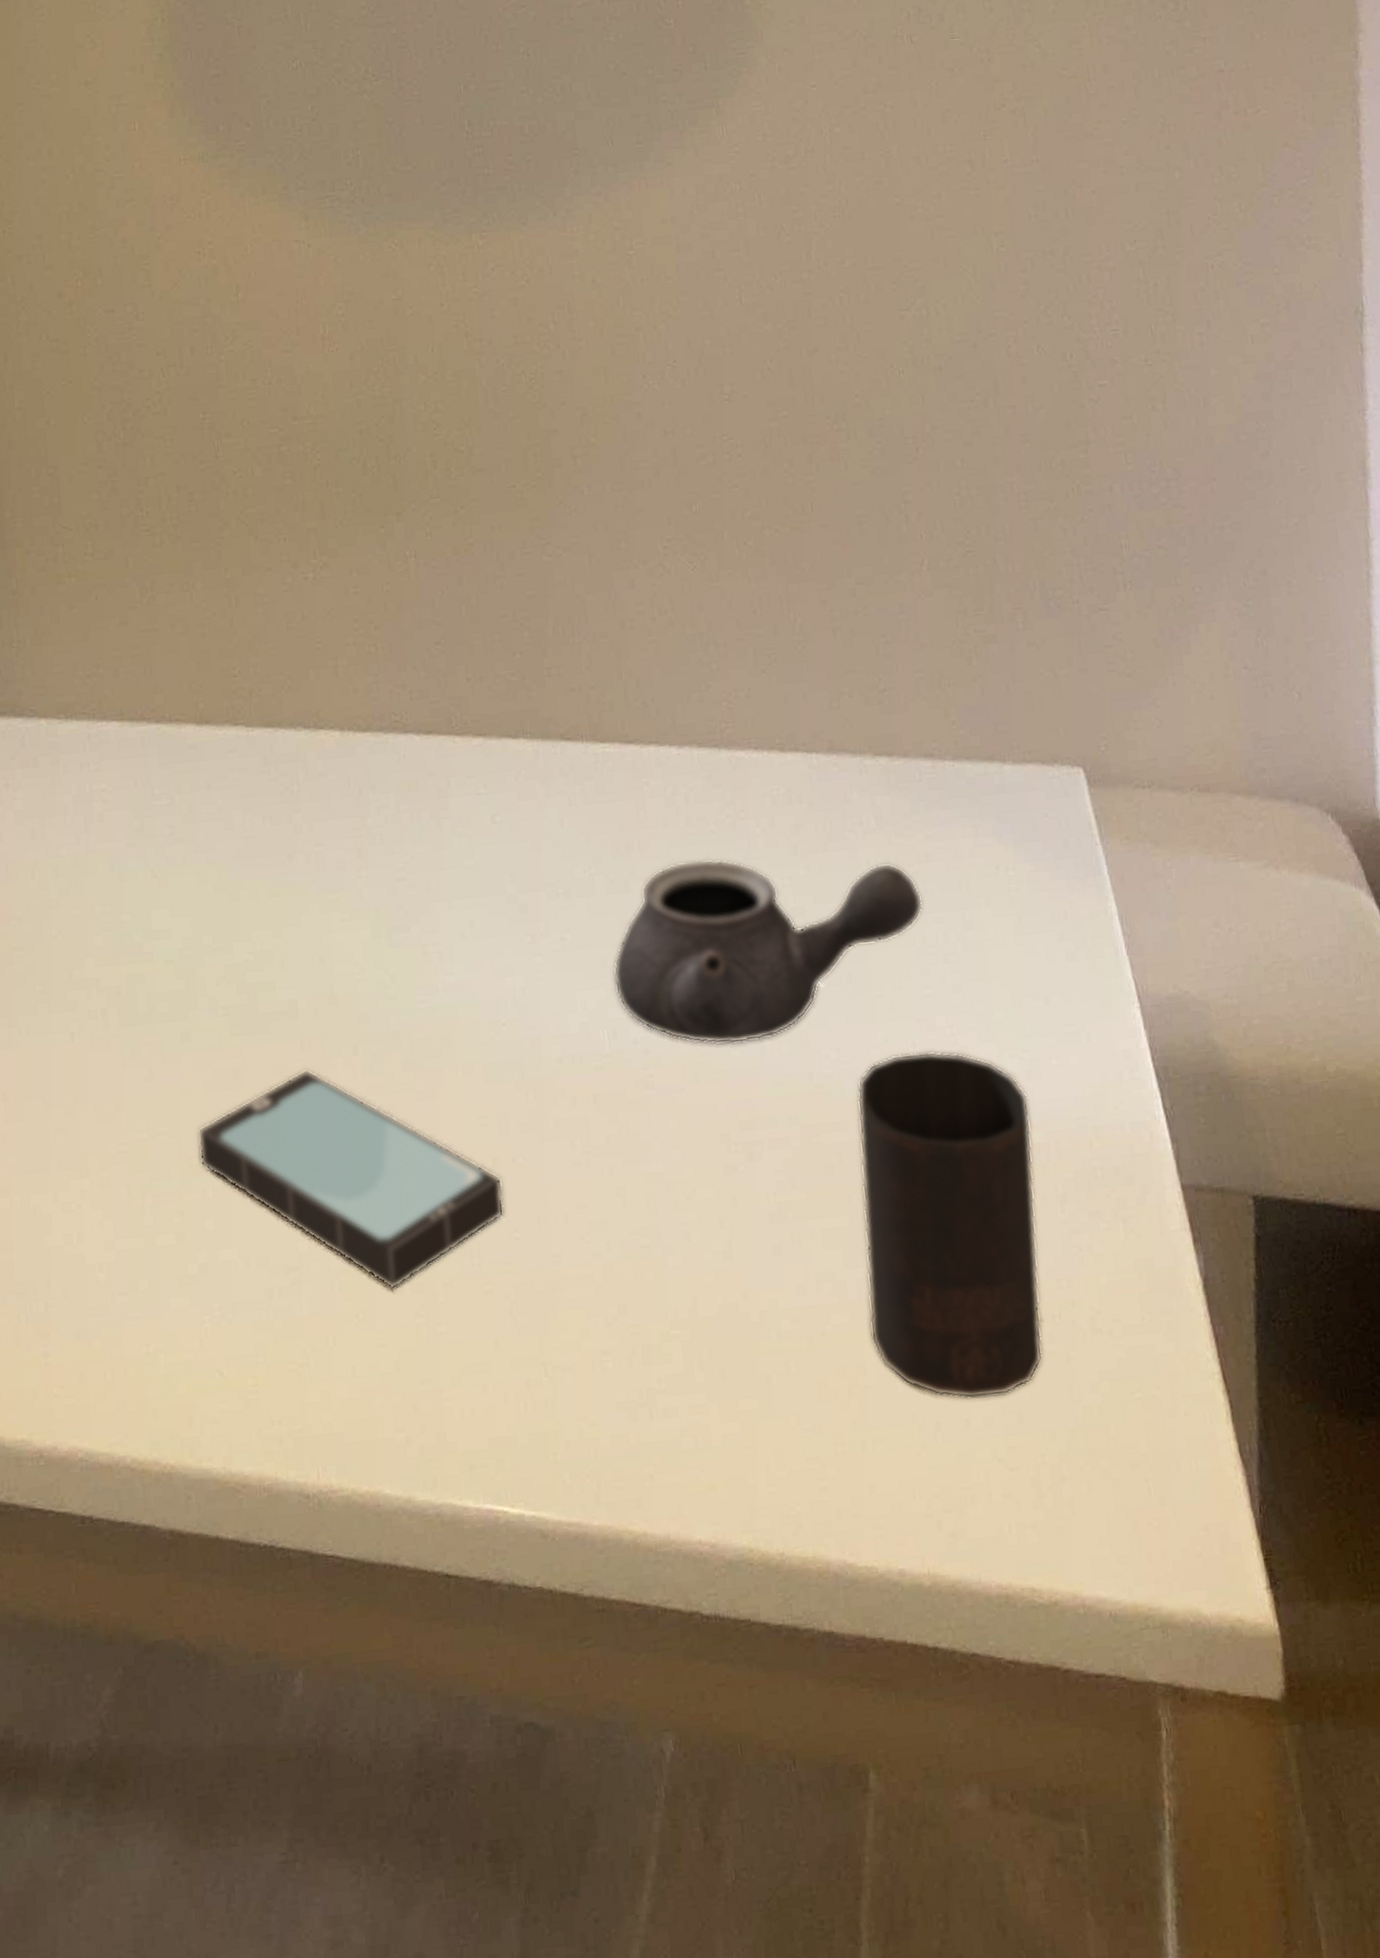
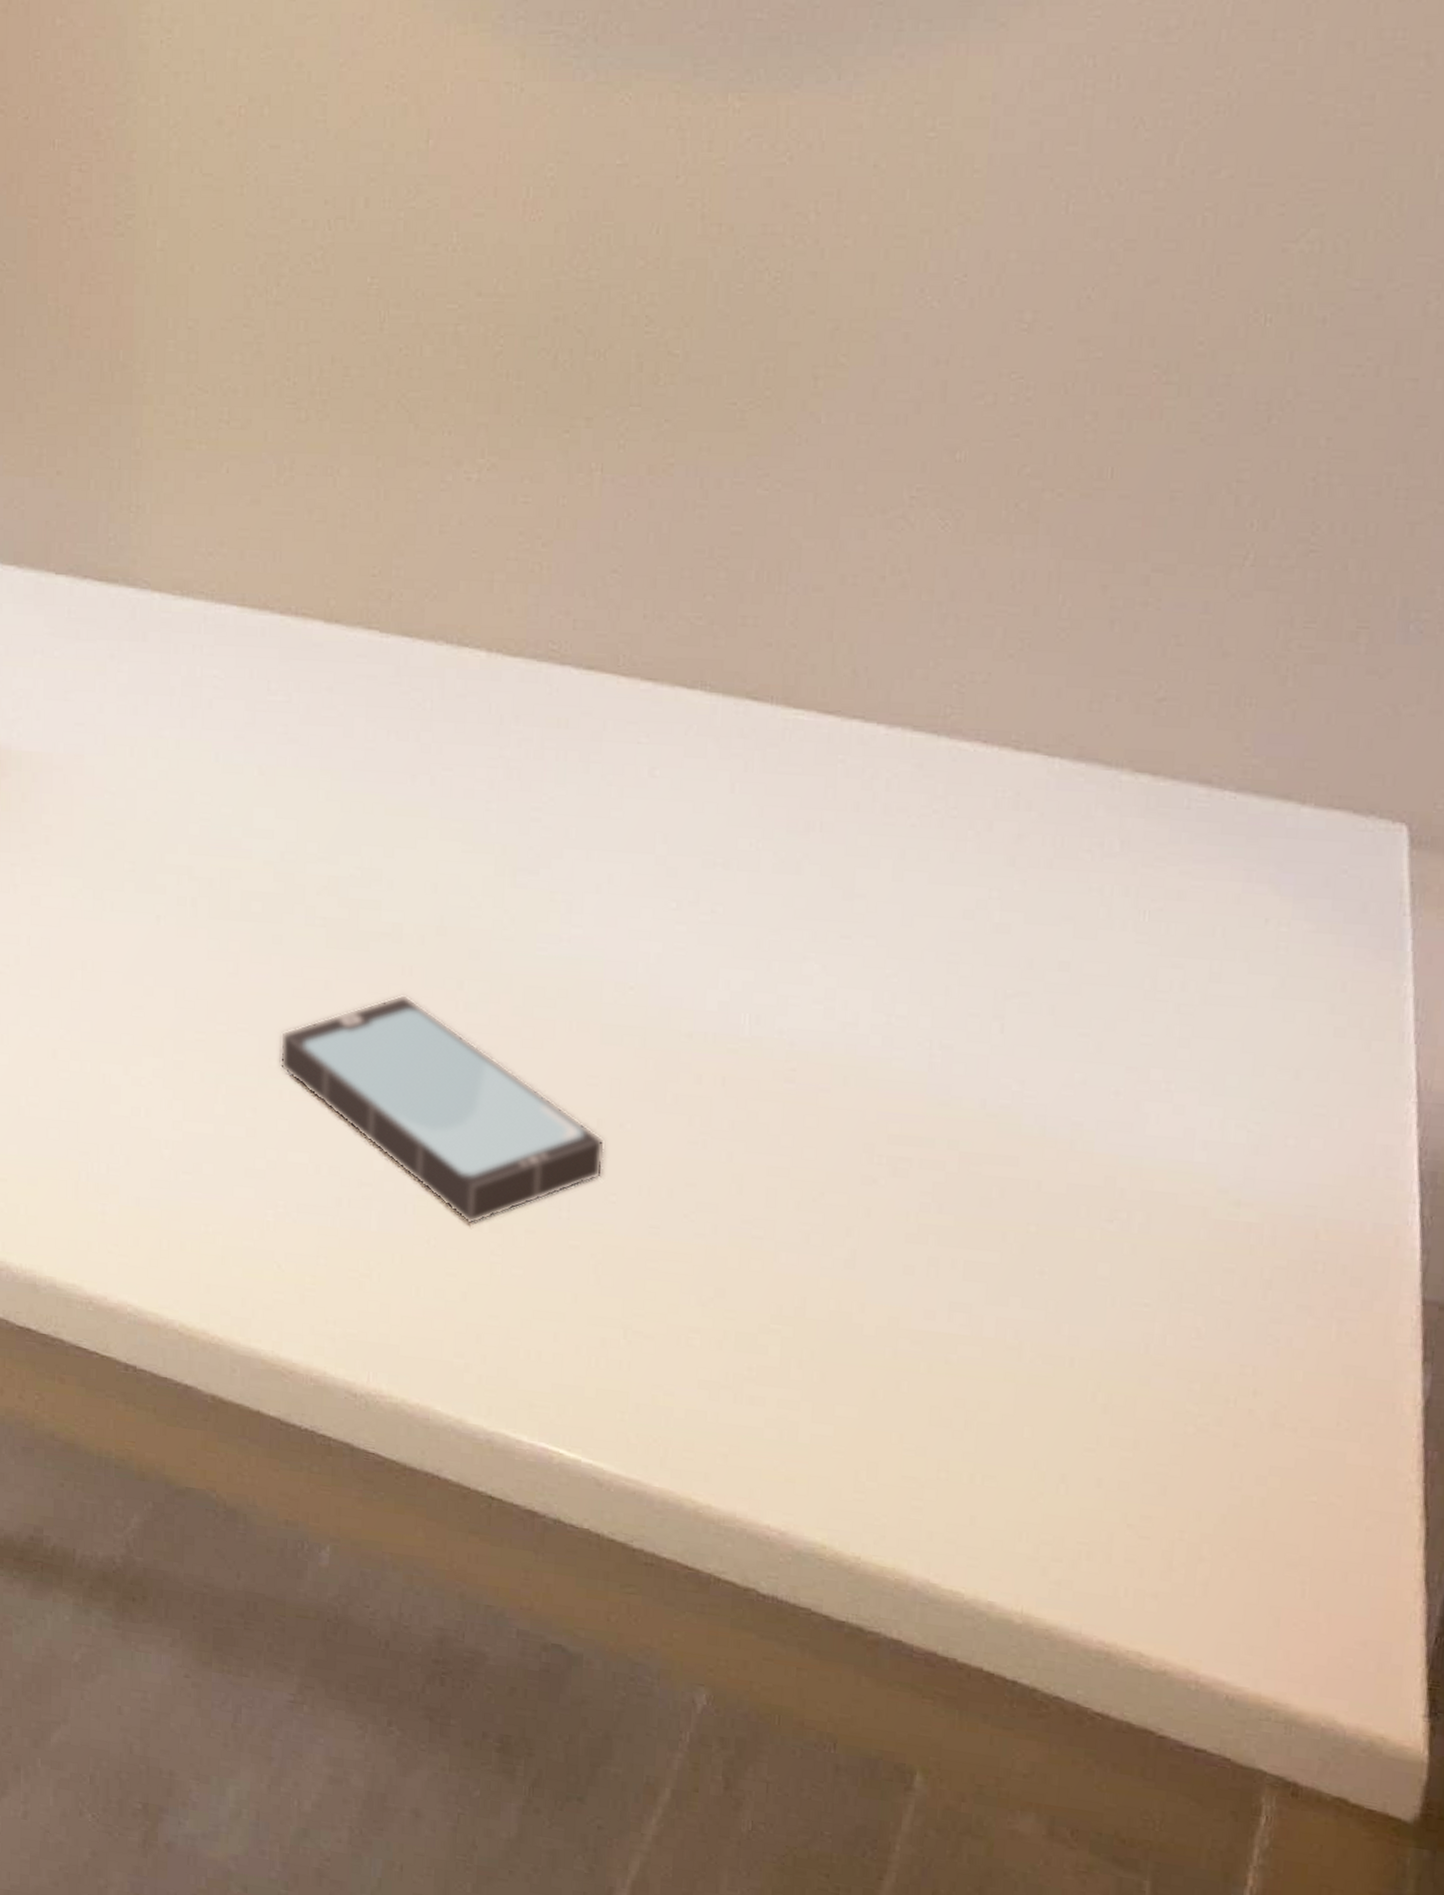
teapot: present [613,859,923,1045] -> none [766,852,1163,1056]
cup: present [857,1051,1043,1399] -> none [1002,1099,1248,1465]

